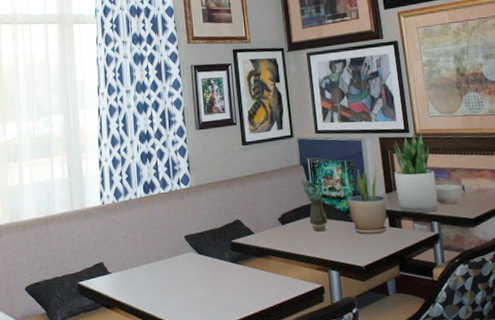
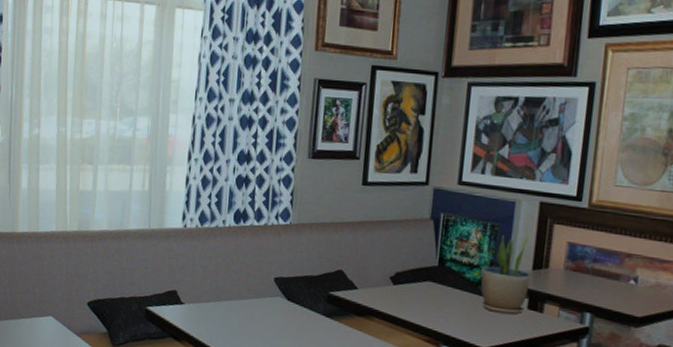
vase: present [301,178,328,232] -> none [426,235,453,301]
planter: present [393,133,438,213] -> none [546,203,605,301]
bowl: present [435,183,464,205] -> none [596,269,637,297]

